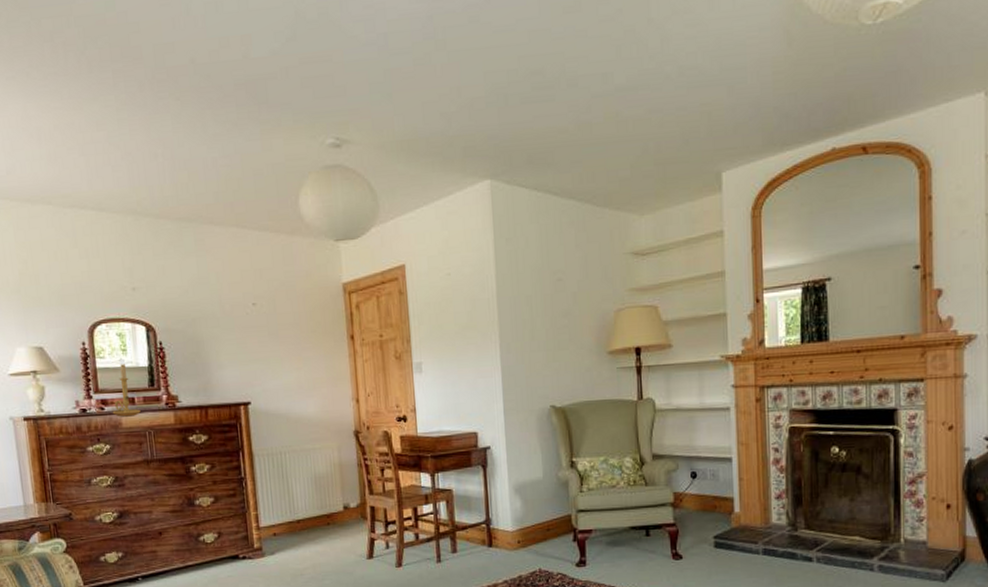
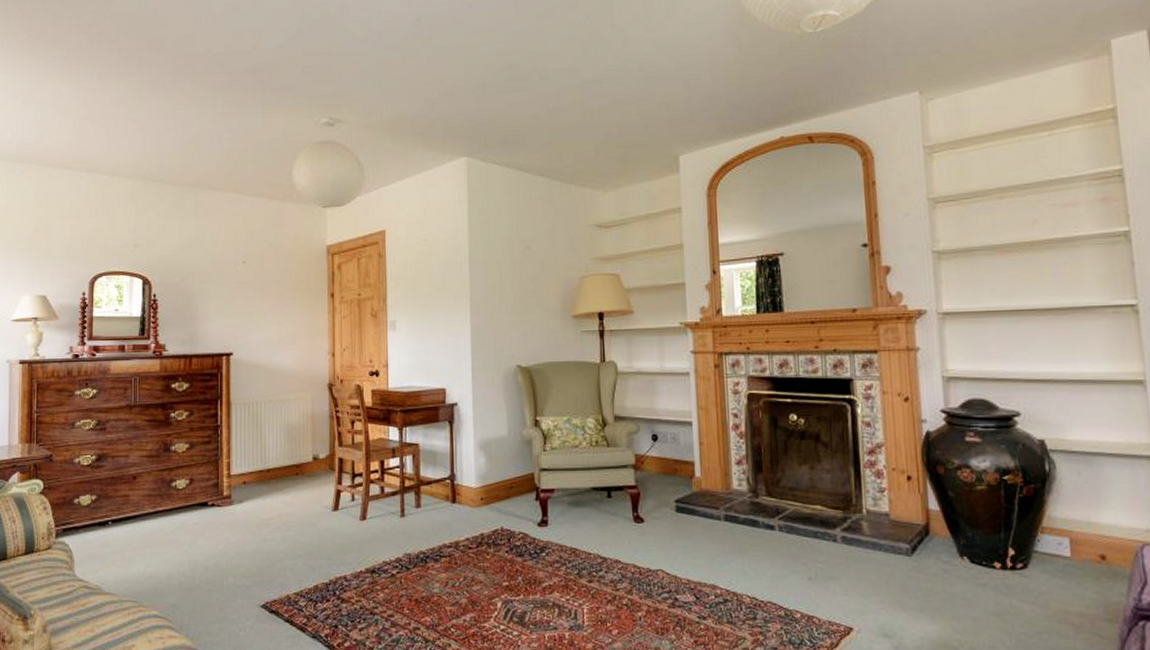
candle holder: present [112,358,141,417] -> none [102,308,129,363]

